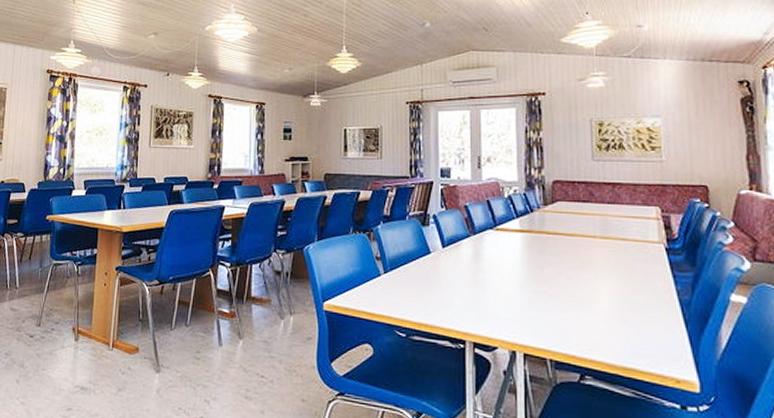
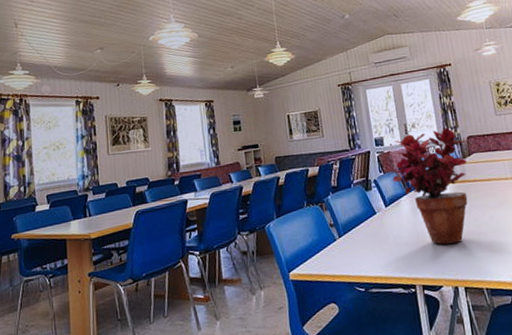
potted plant: none [455,167,551,303] -> present [393,127,468,245]

